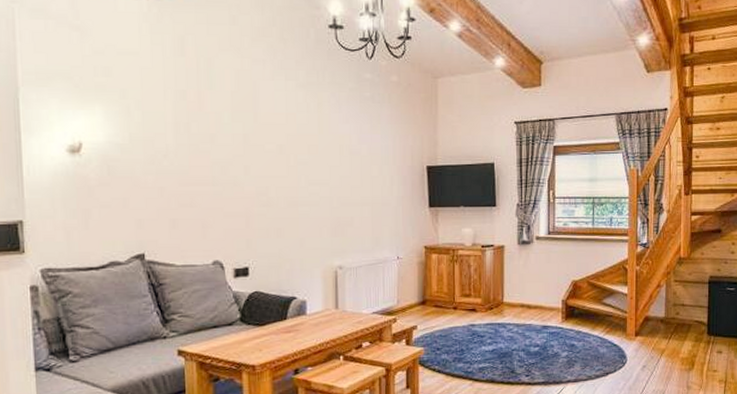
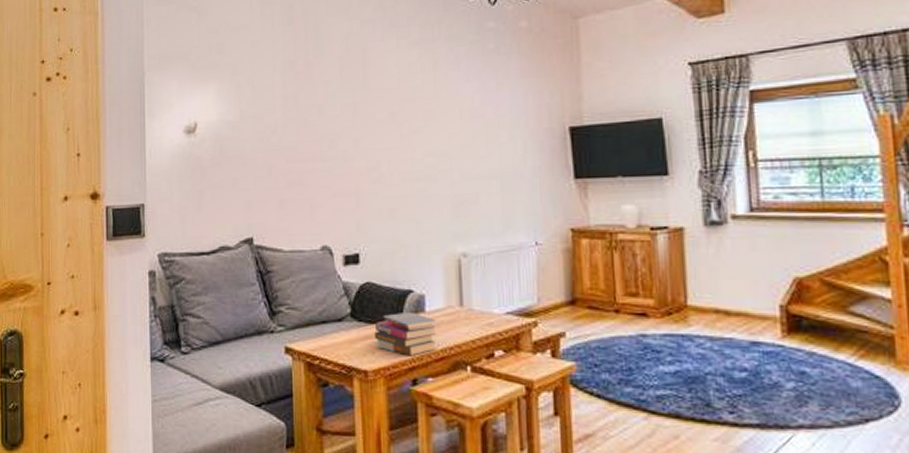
books: none [262,314,317,351] -> present [374,311,438,356]

